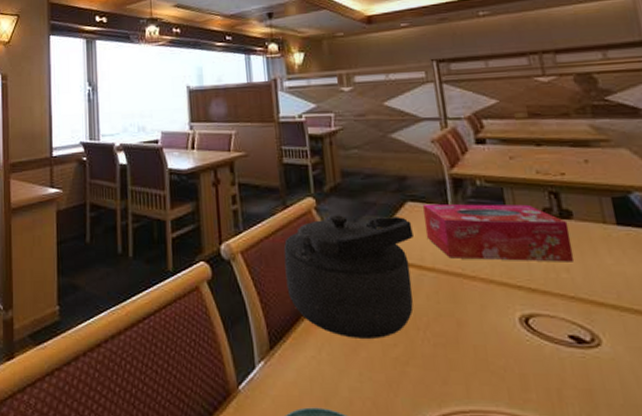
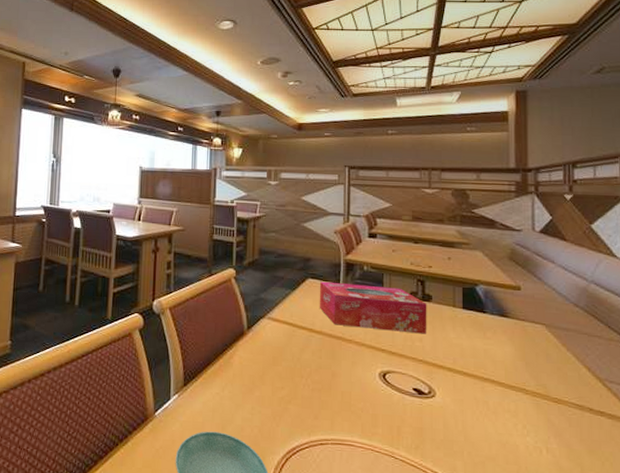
kettle: present [283,215,414,338] -> none [203,284,309,382]

